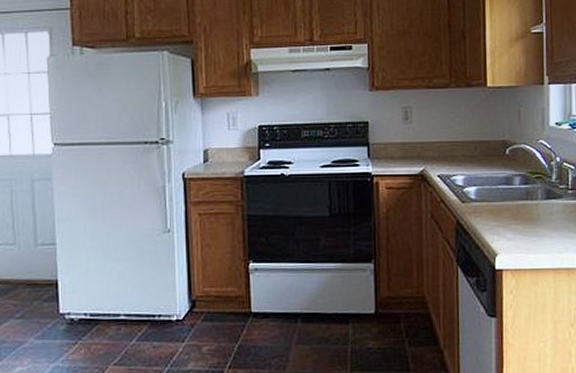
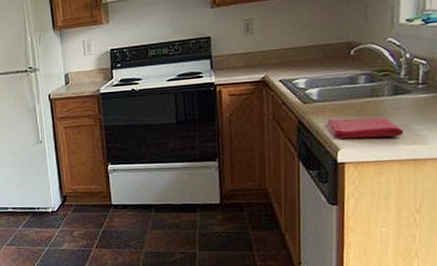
dish towel: none [485,220,557,244] -> present [327,117,404,139]

